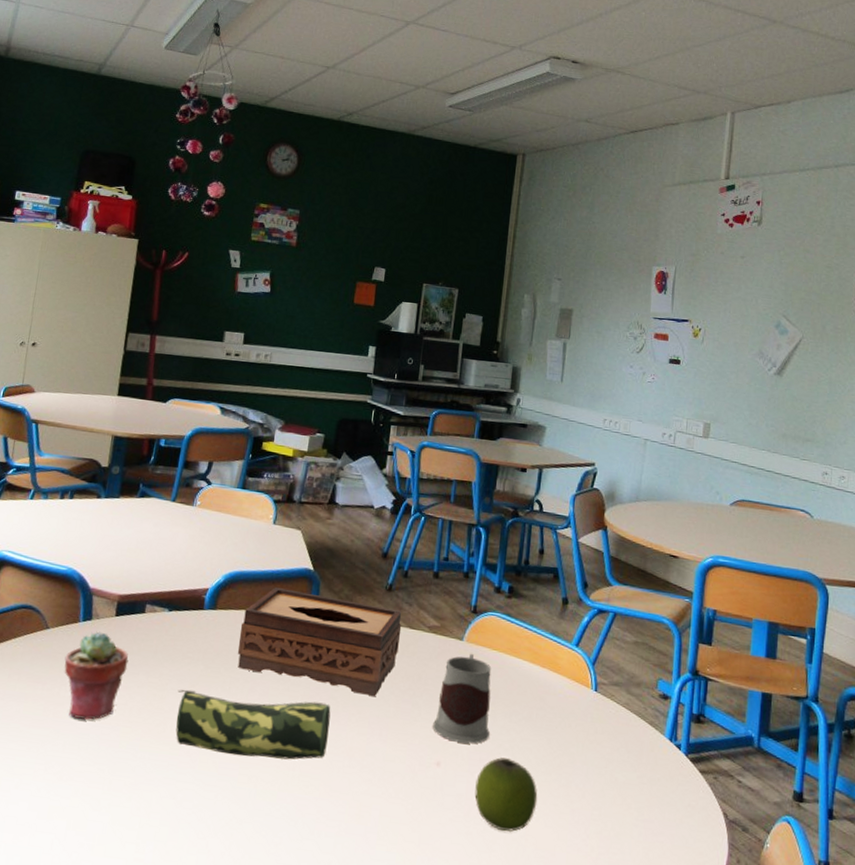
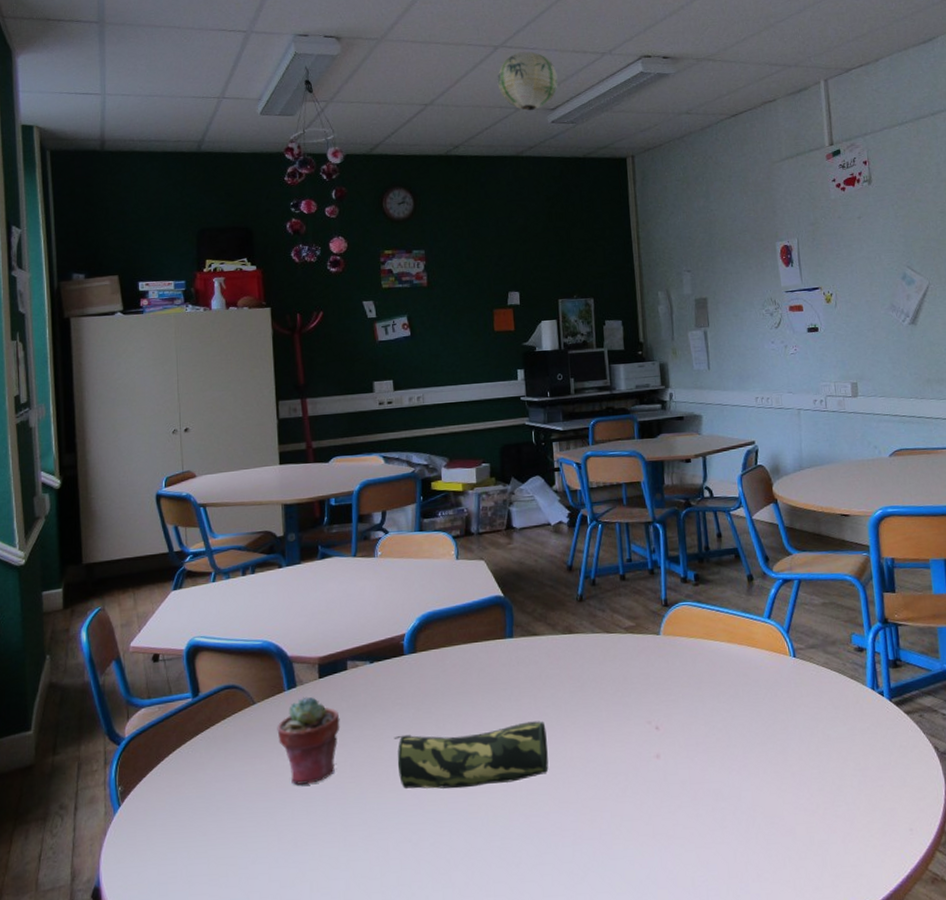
tissue box: present [238,587,402,696] -> none [443,618,600,706]
paper lantern: none [402,31,464,91] -> present [497,51,558,111]
mug: present [433,653,492,744] -> none [646,645,703,732]
apple: present [474,757,538,832] -> none [696,737,759,806]

